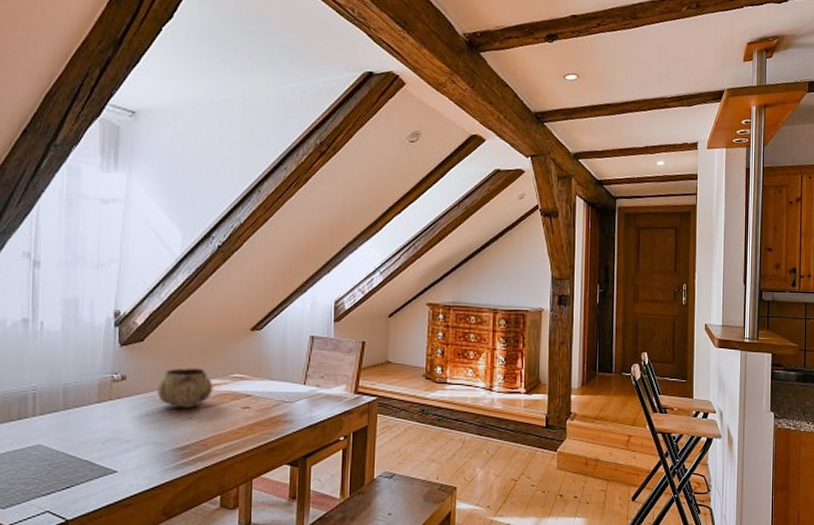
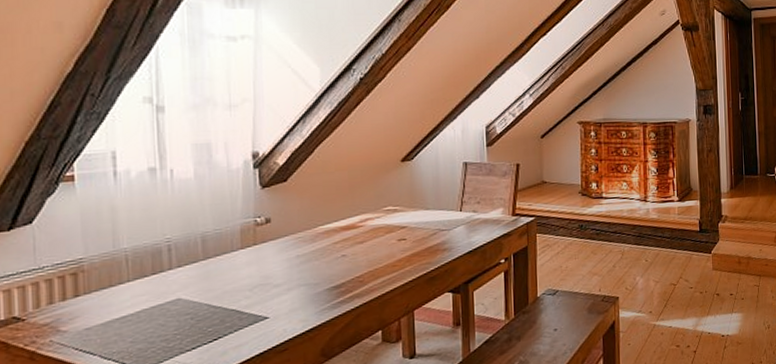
decorative bowl: present [158,368,213,409] -> none [306,203,366,247]

